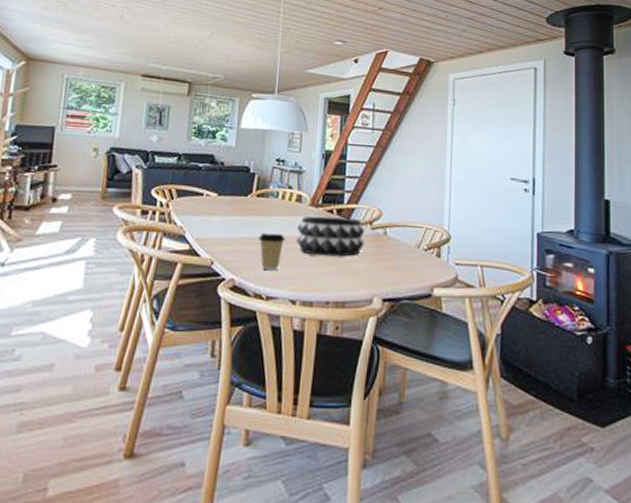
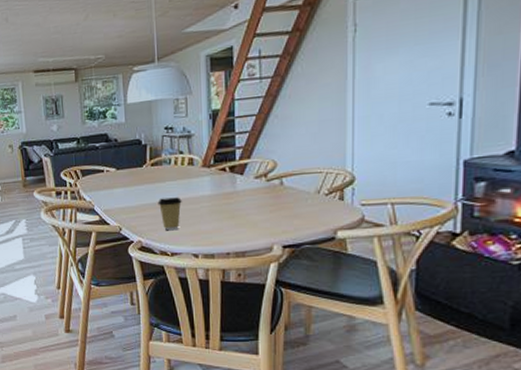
decorative bowl: present [296,216,365,257] -> none [192,173,260,213]

